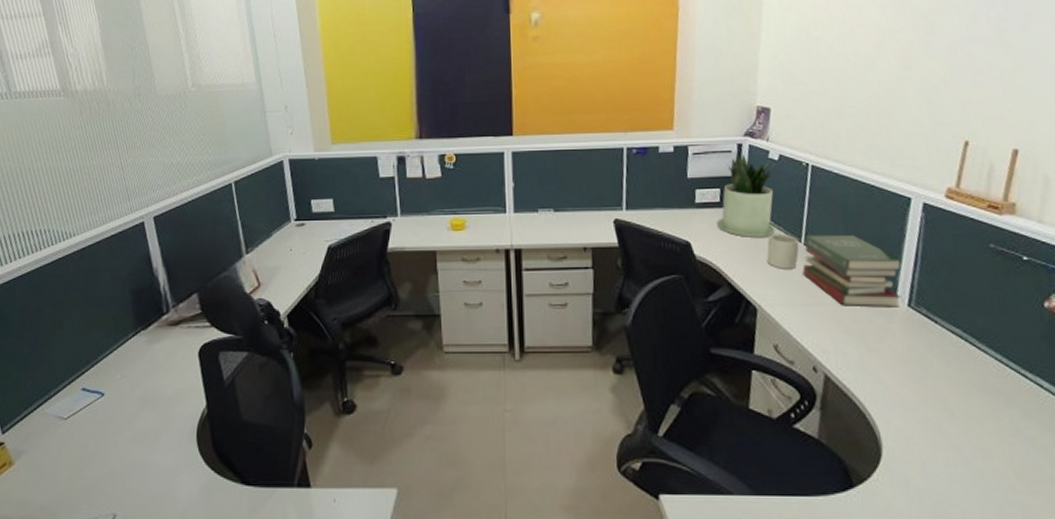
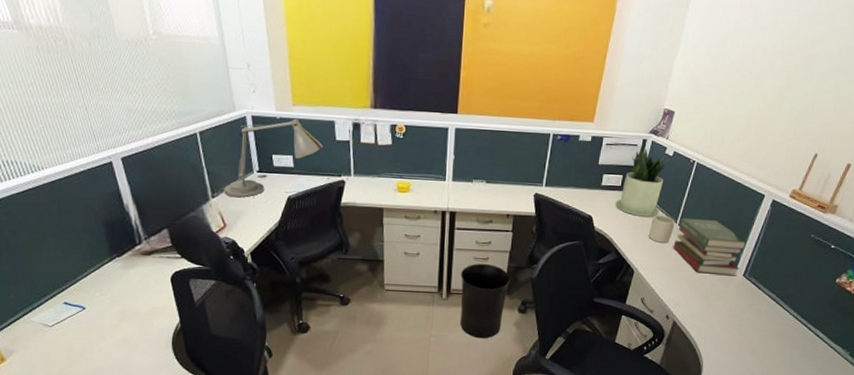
desk lamp: none [259,157,367,251] -> present [224,118,324,198]
waste bin: none [535,310,598,412] -> present [460,263,511,339]

